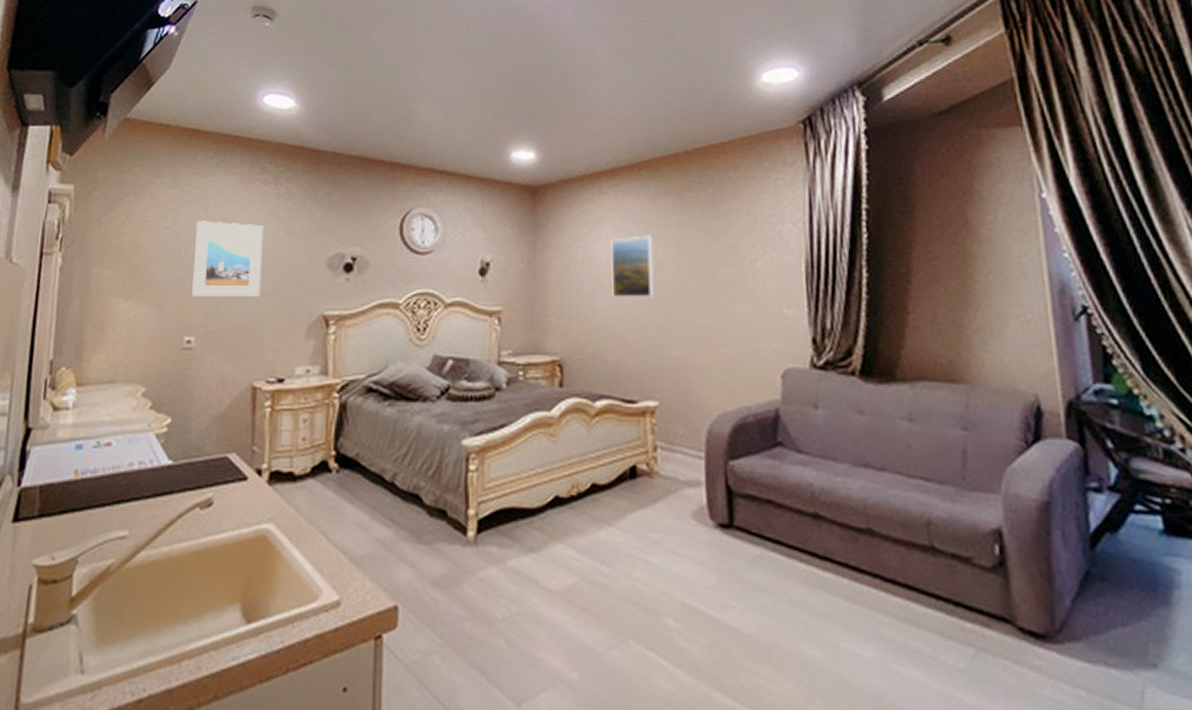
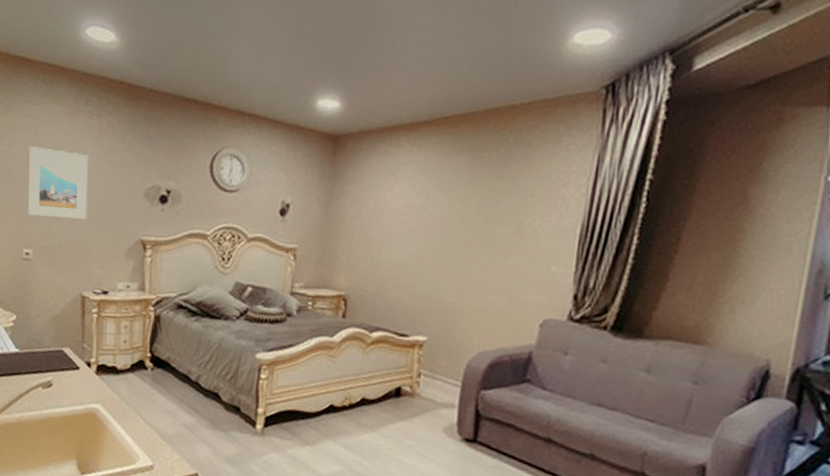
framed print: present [611,235,653,299] -> none [397,189,441,248]

